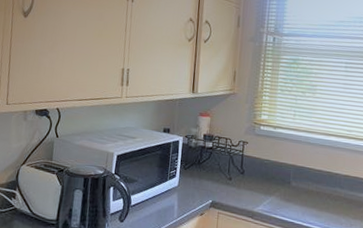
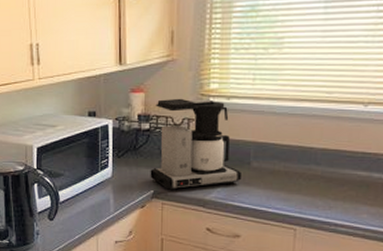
coffee maker: none [210,124,284,202] -> present [150,98,243,191]

